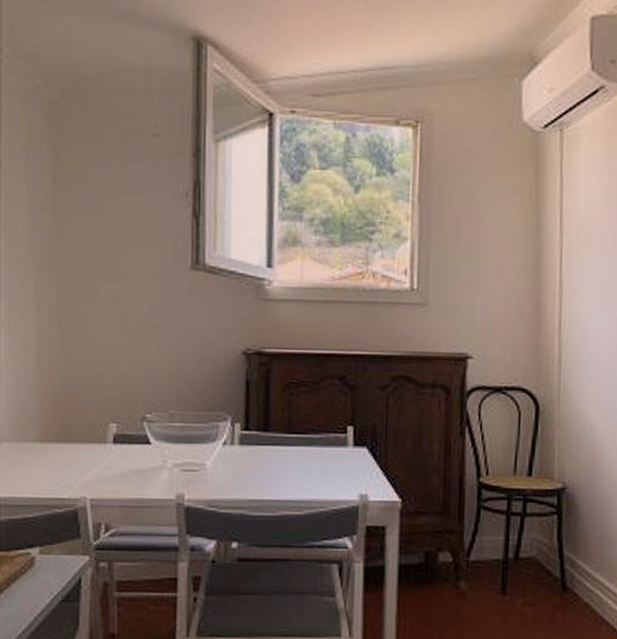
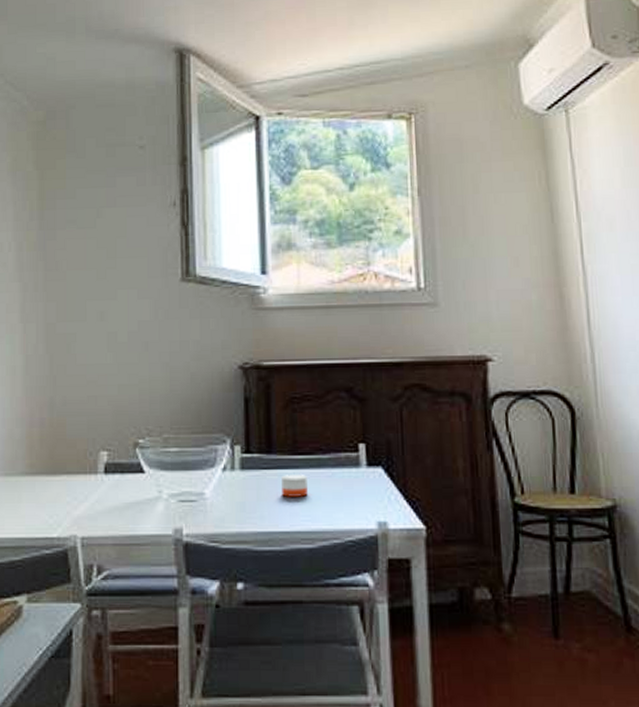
candle: none [276,451,299,471] -> present [281,475,308,498]

